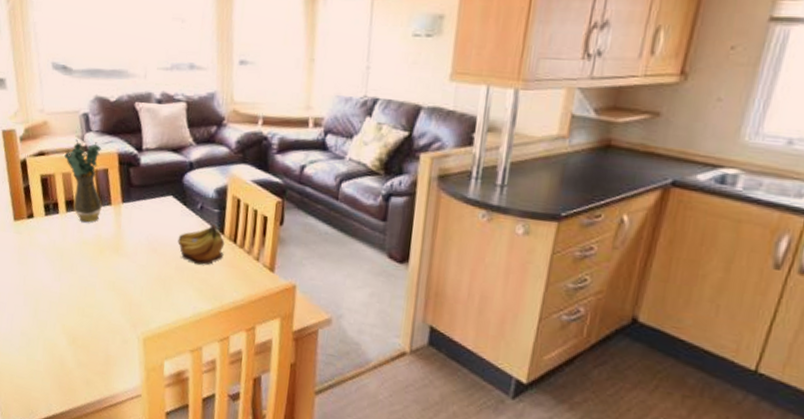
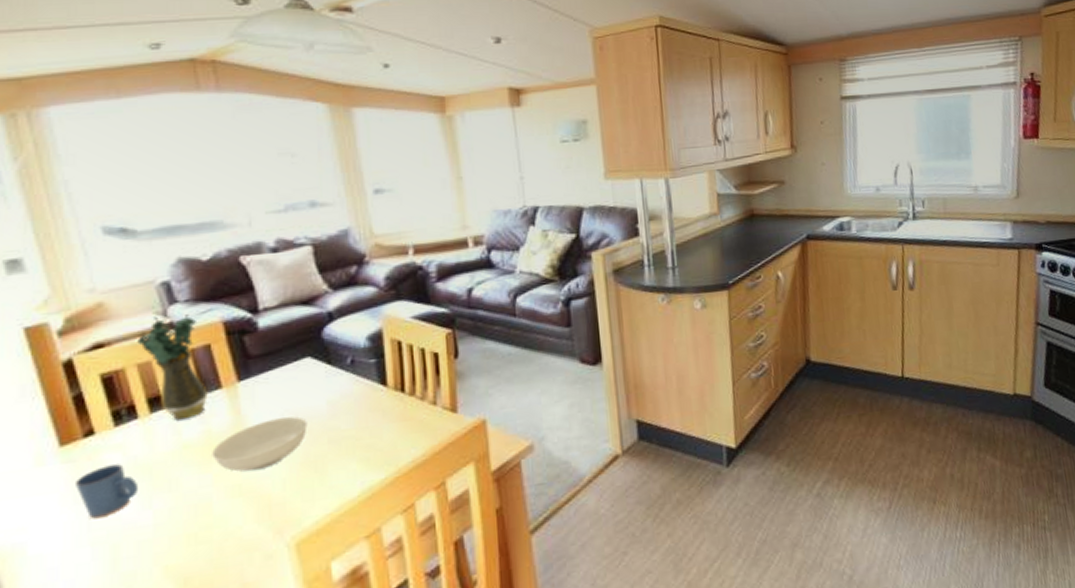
mug: none [20,242,54,278] -> present [76,464,137,519]
bowl: none [99,238,164,275] -> present [212,416,308,472]
fruit: present [178,224,225,265] -> none [326,377,391,430]

